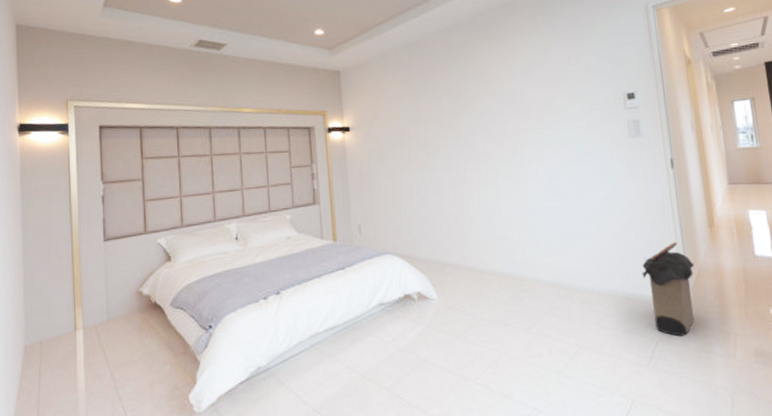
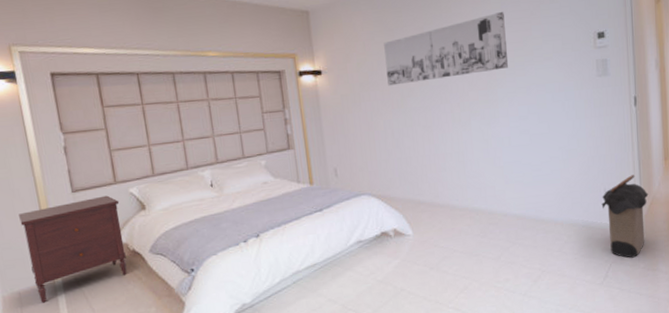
dresser: none [52,245,147,355] -> present [19,195,127,303]
wall art: none [411,73,537,143] -> present [384,12,509,86]

